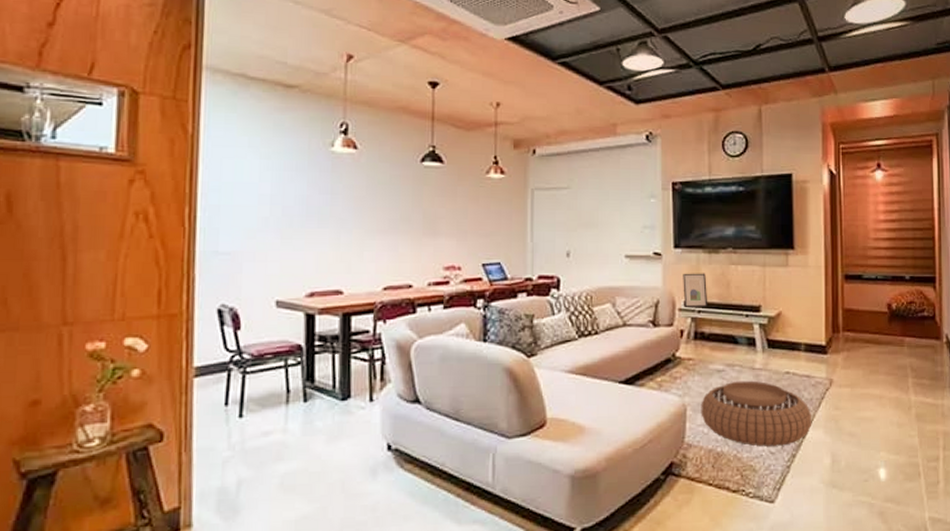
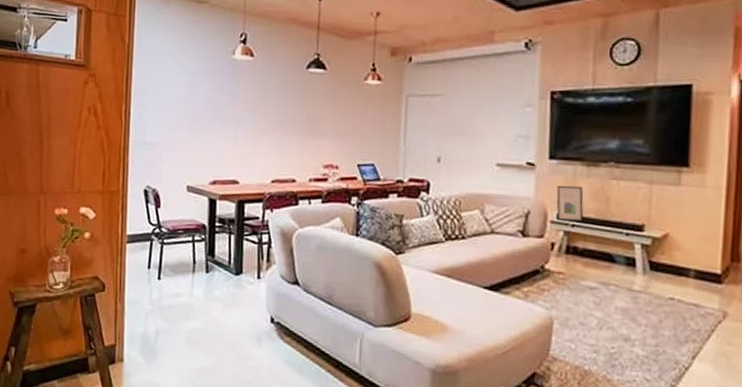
pouf: present [701,380,812,447] -> none [568,300,699,375]

